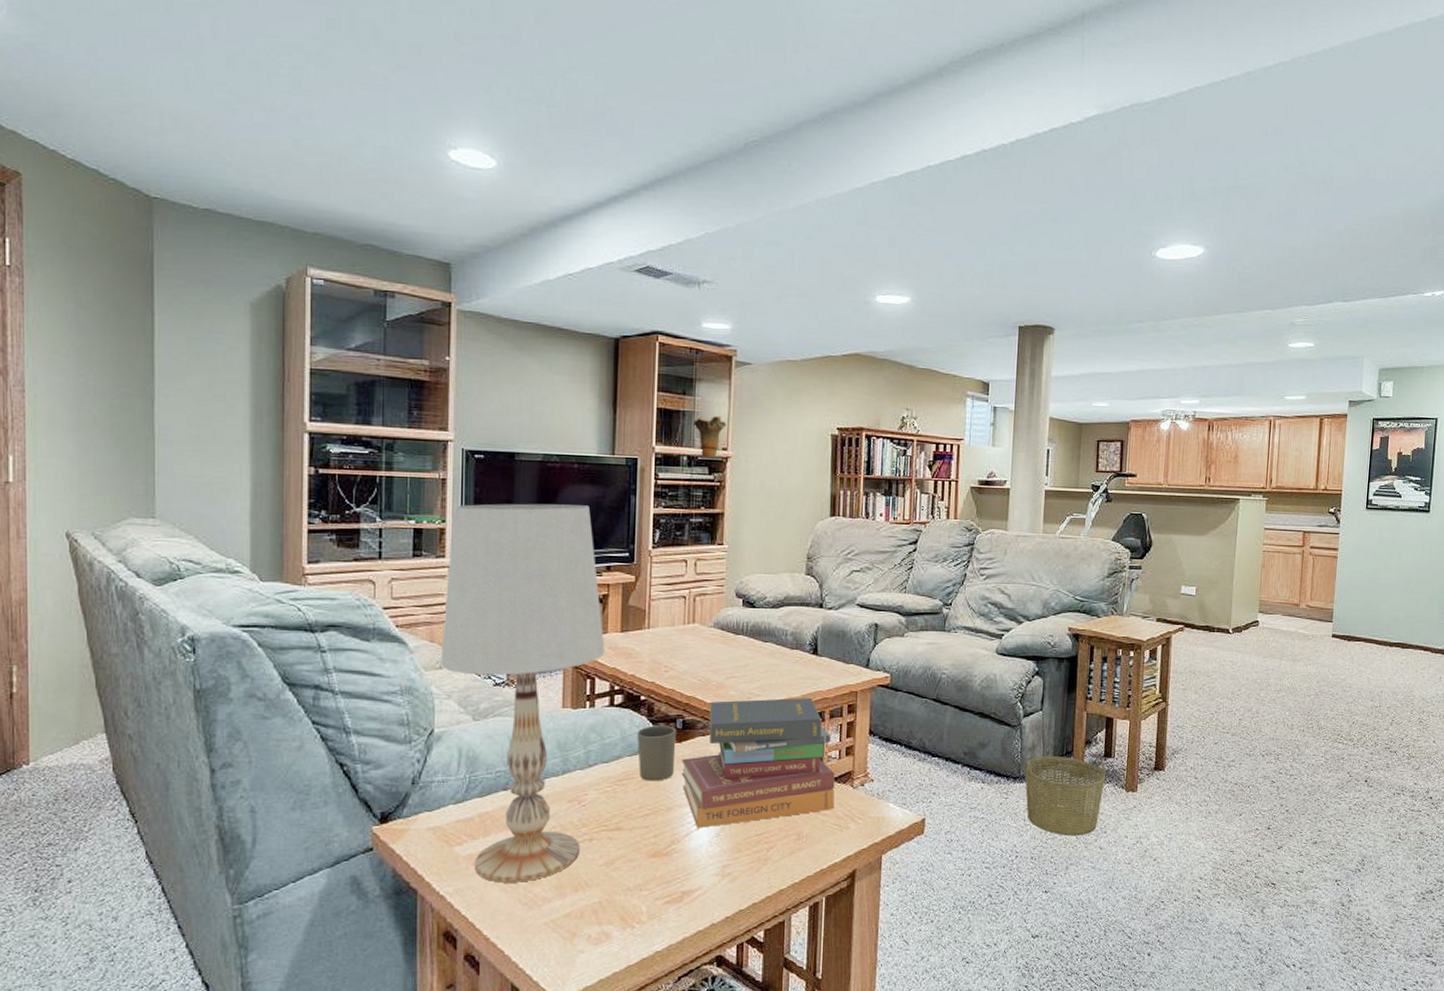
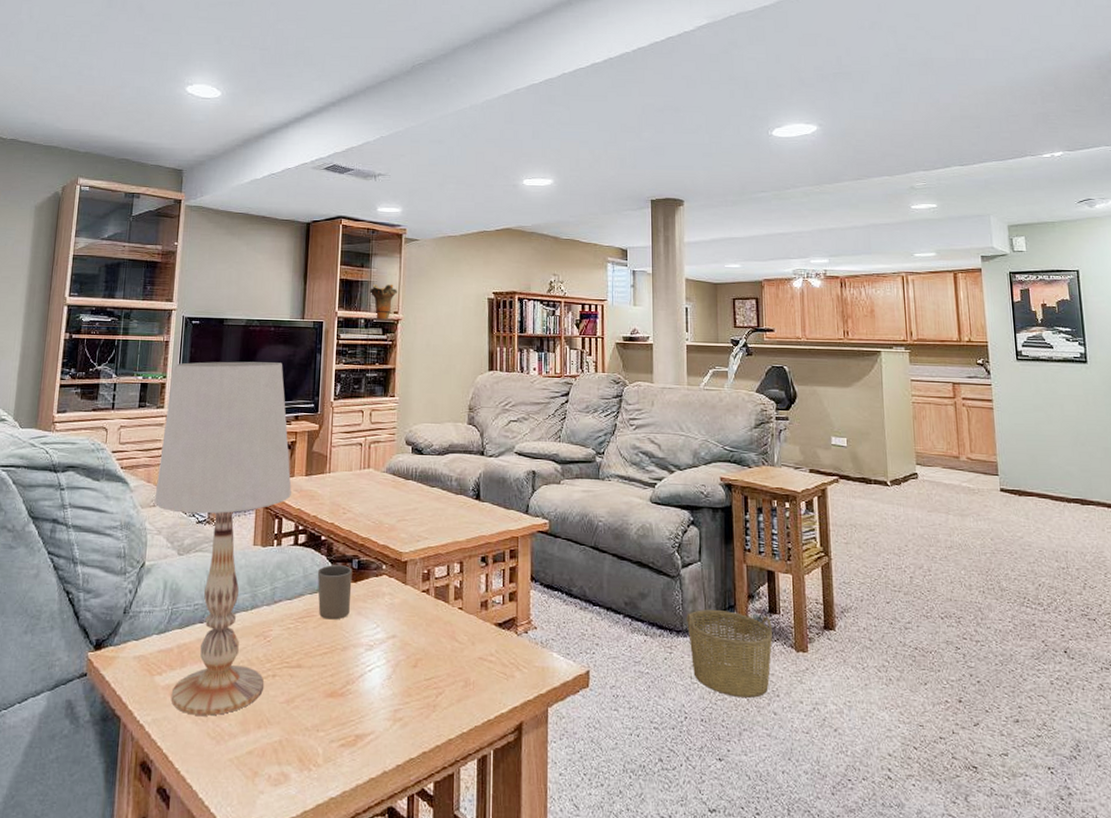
books: present [681,697,835,828] -> none [356,541,500,669]

